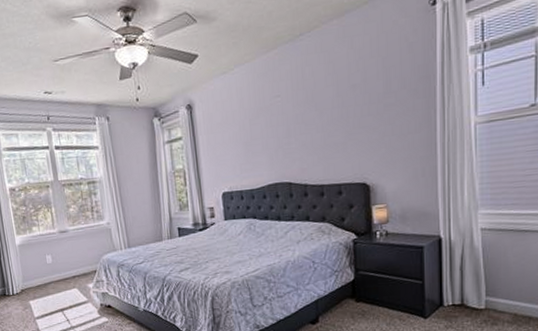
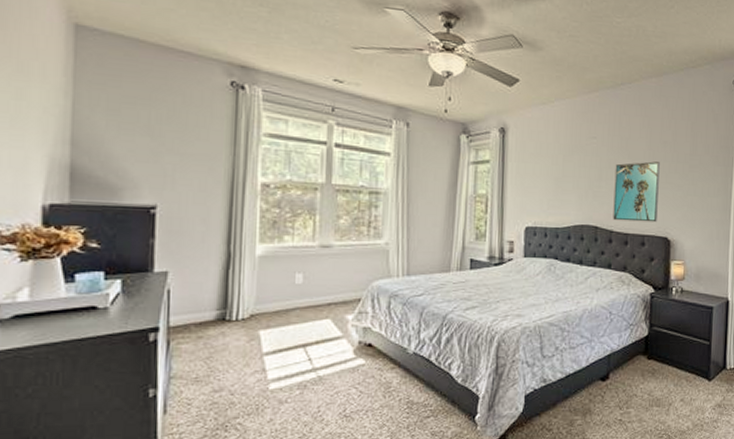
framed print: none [303,107,353,174] -> present [613,161,660,223]

